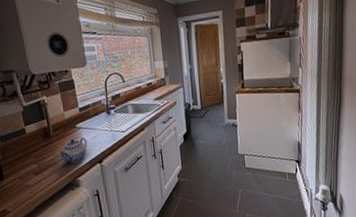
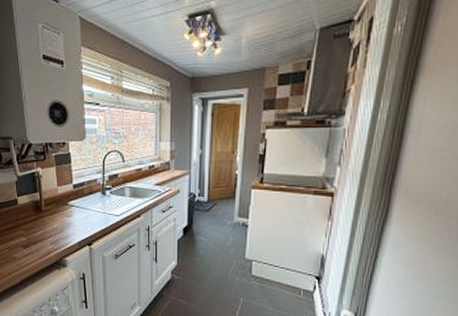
teapot: present [58,137,88,163] -> none [48,216,79,242]

